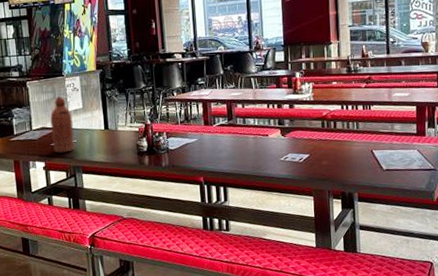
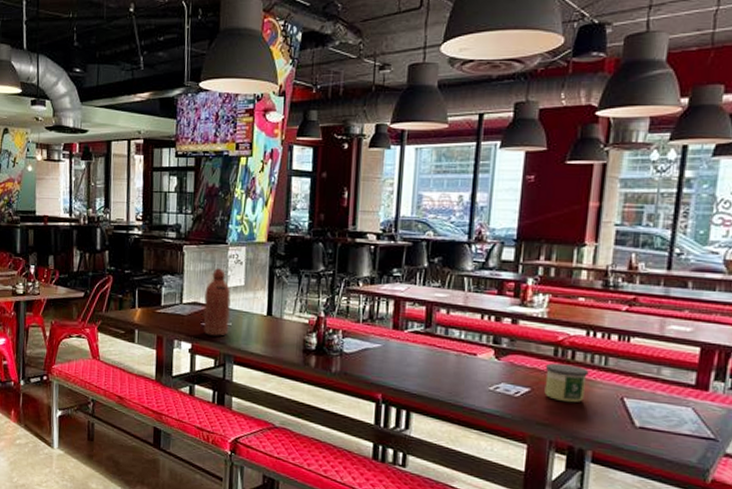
candle: none [318,132,347,161] -> present [544,363,589,403]

